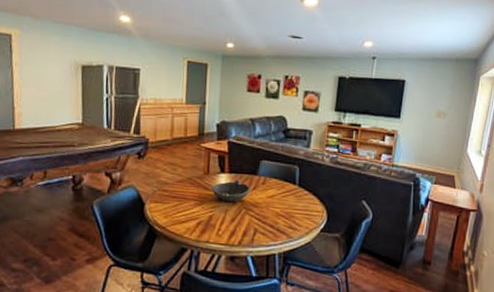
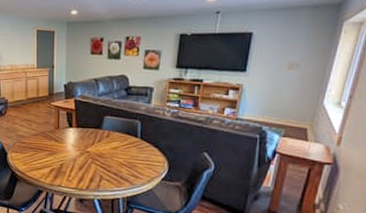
bowl: present [212,179,250,202] -> none [62,133,96,152]

